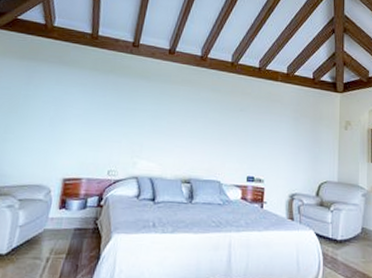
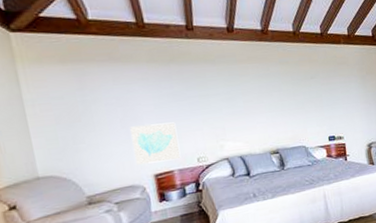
wall art: none [51,126,98,168] -> present [130,122,181,165]

